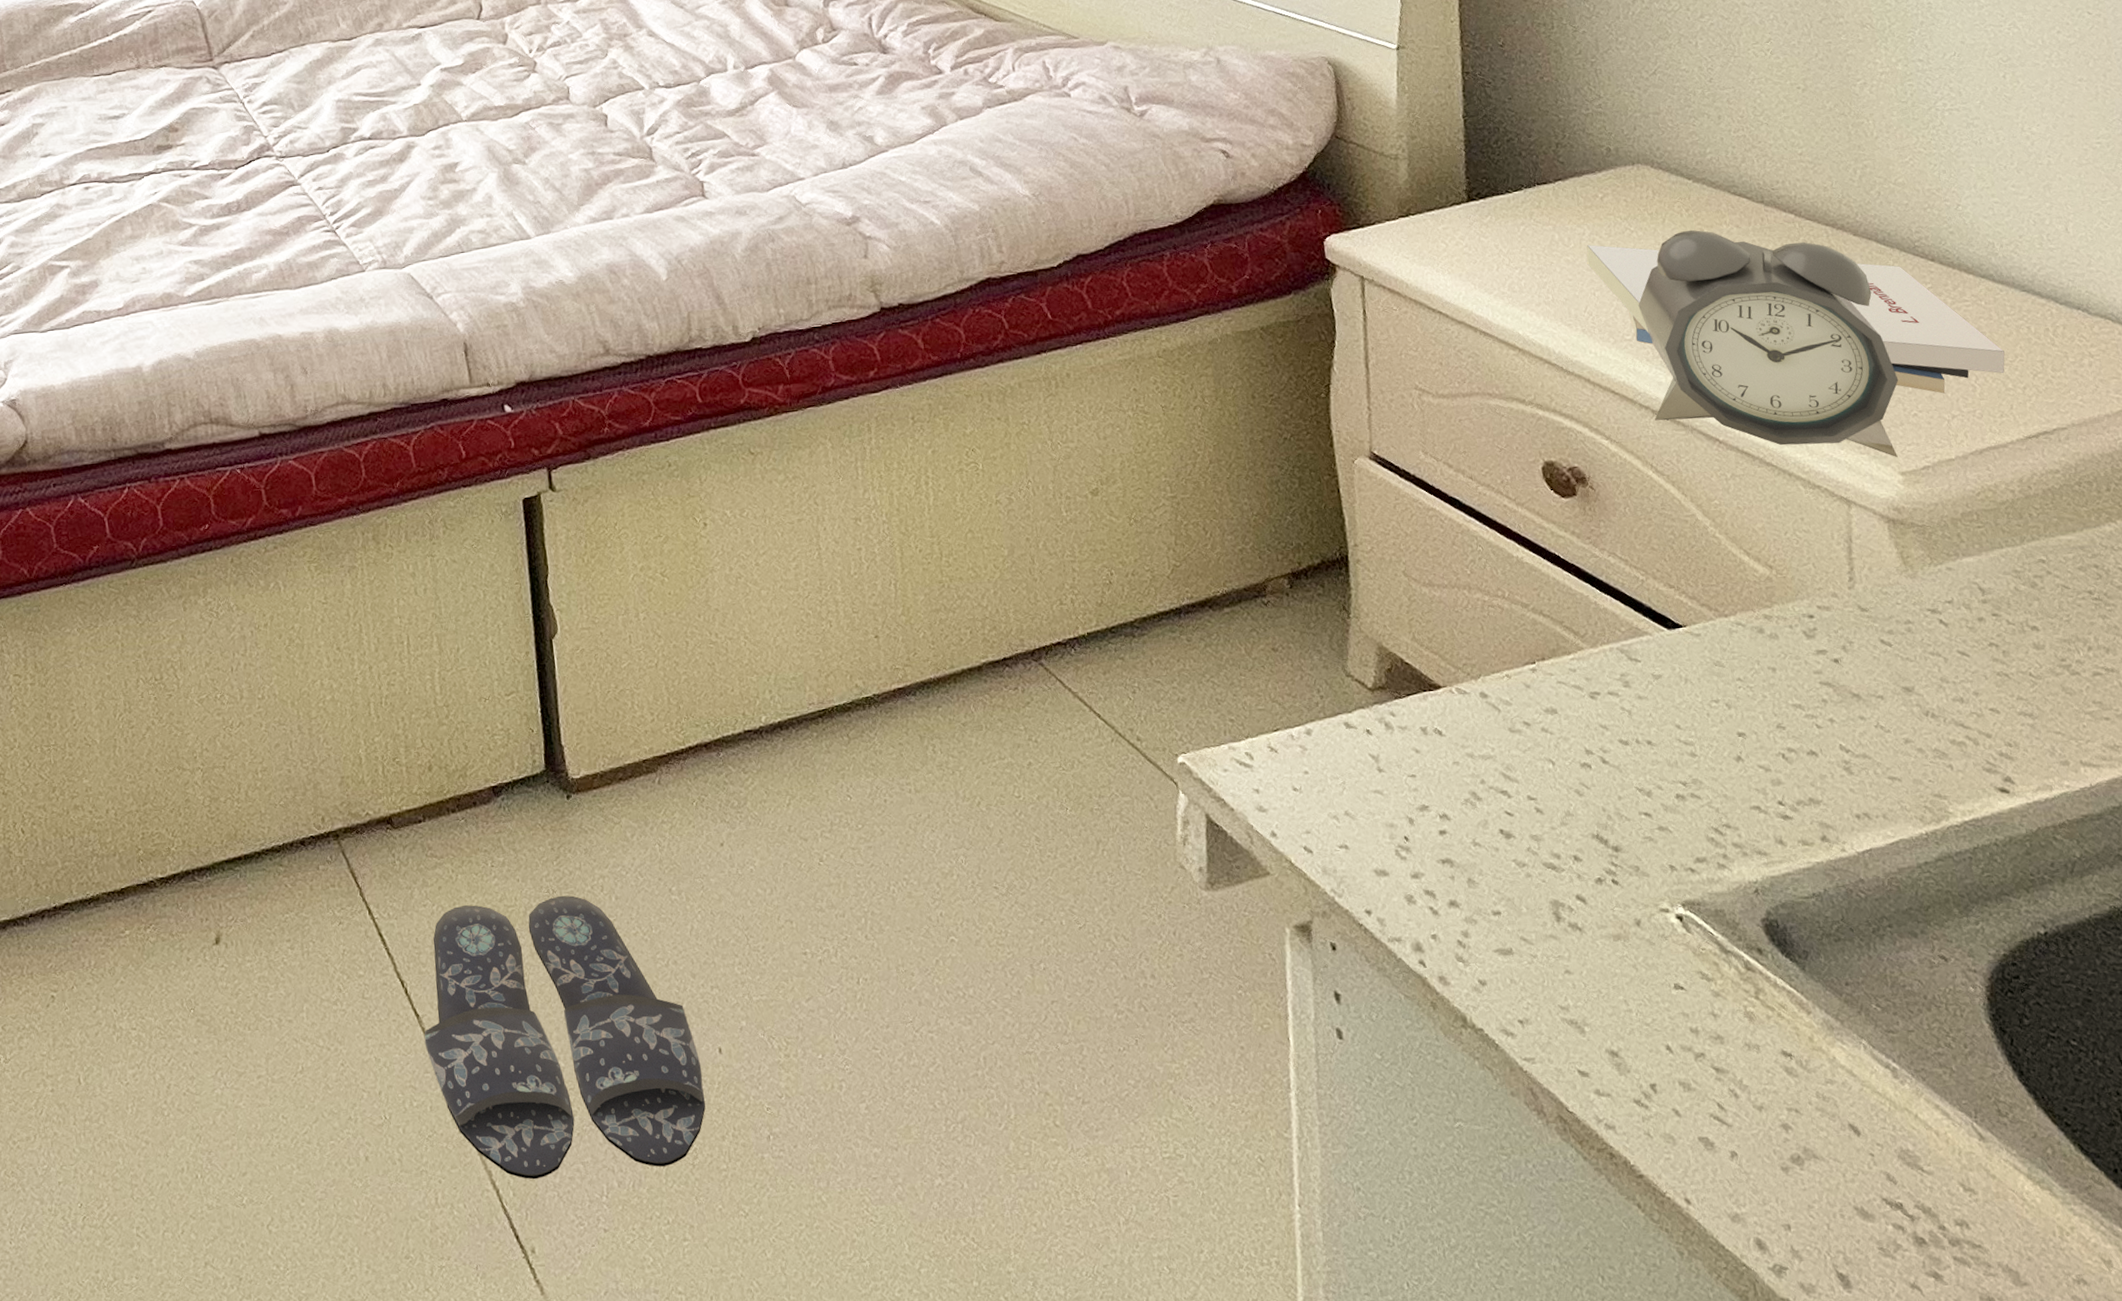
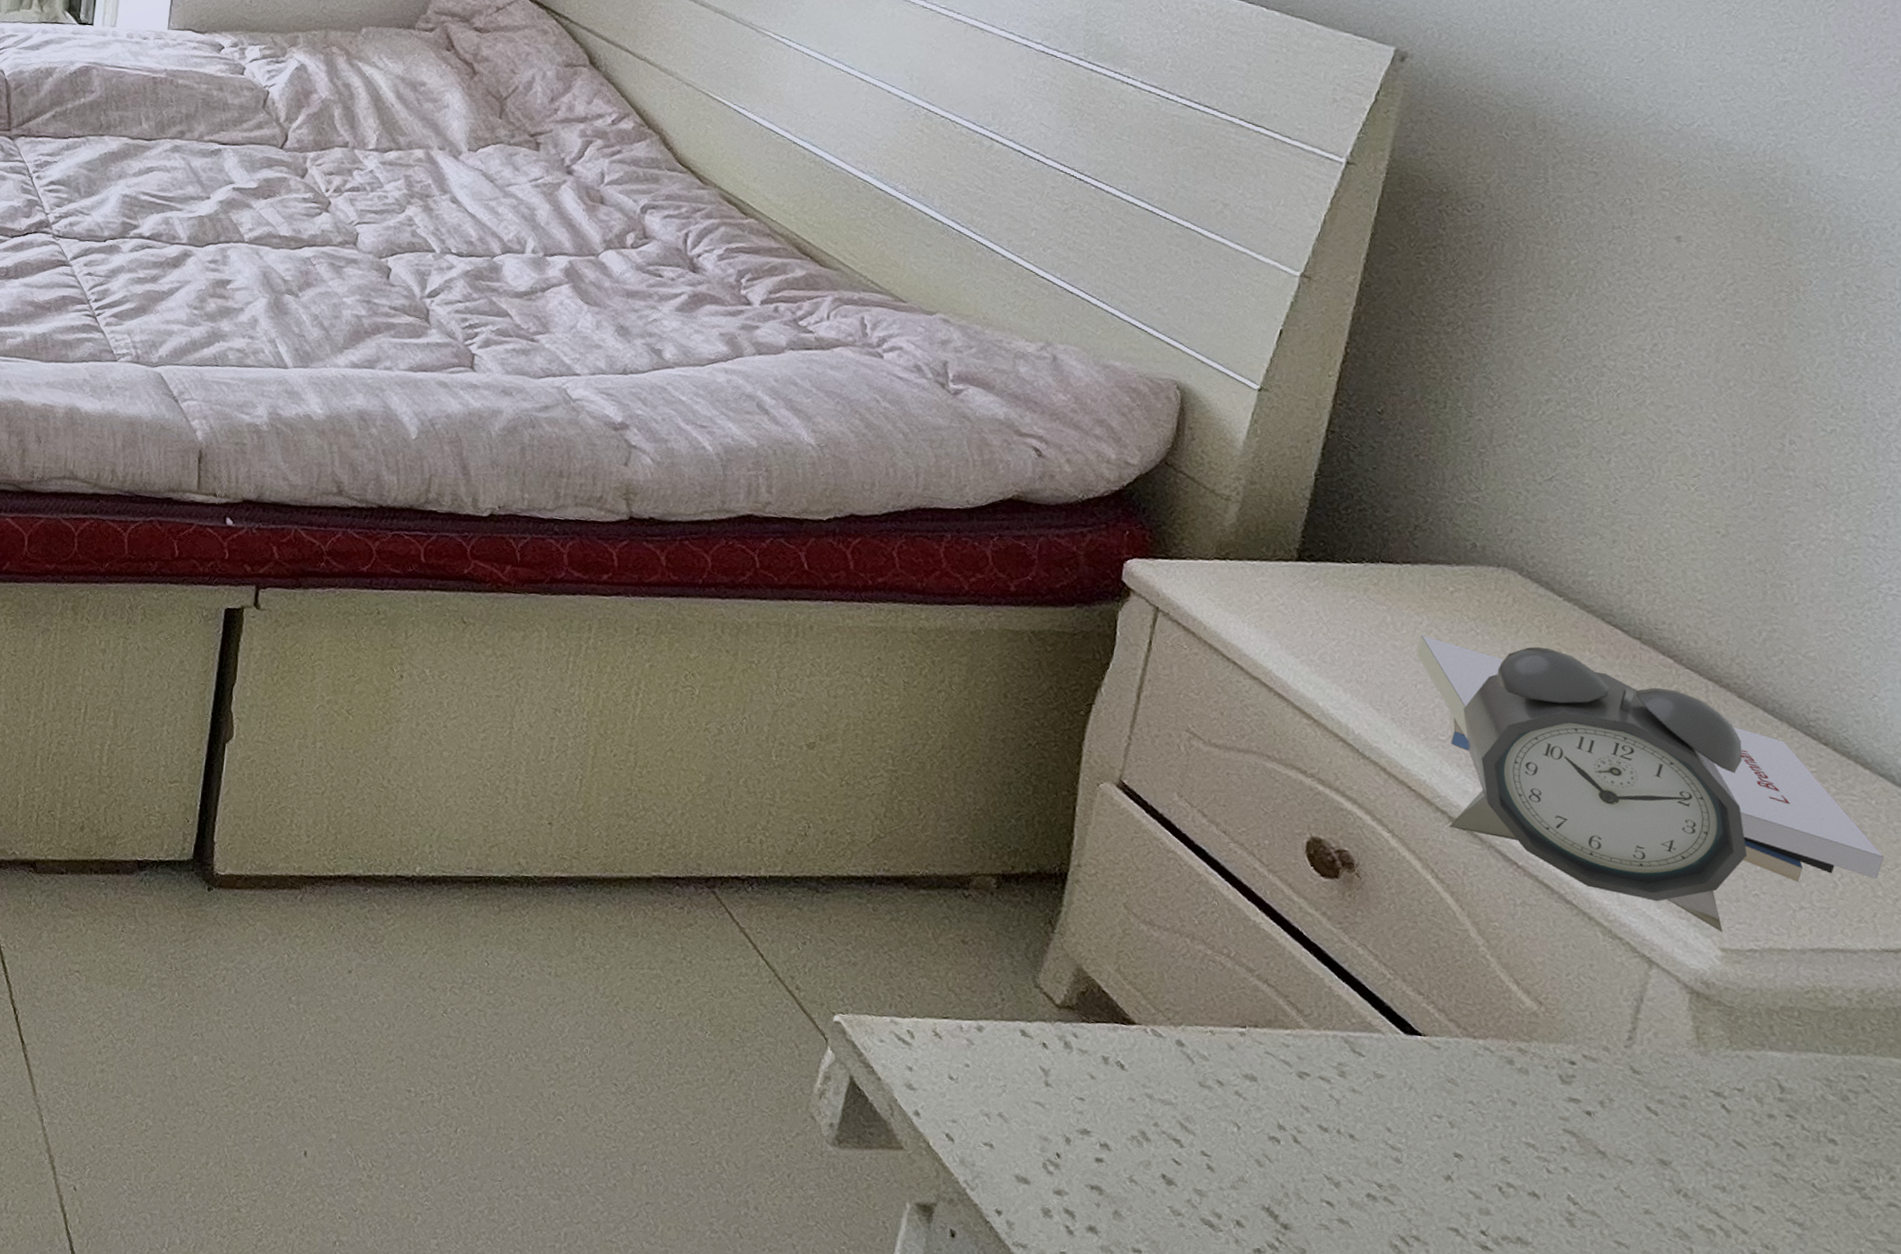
slippers: present [424,895,706,1180] -> none [24,957,284,1240]

